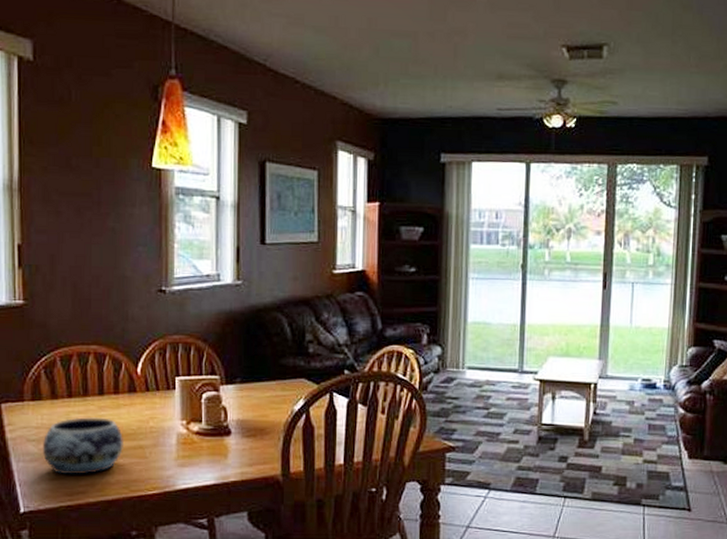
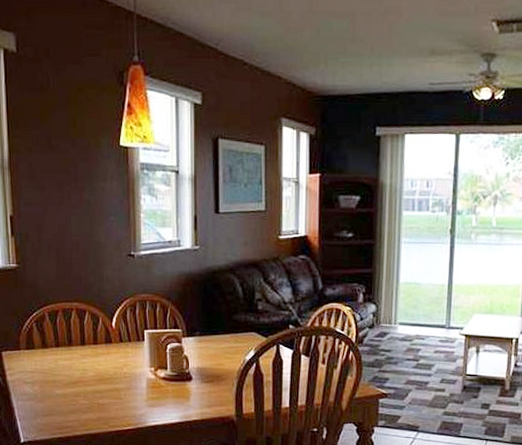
decorative bowl: present [43,417,125,475] -> none [37,364,103,413]

